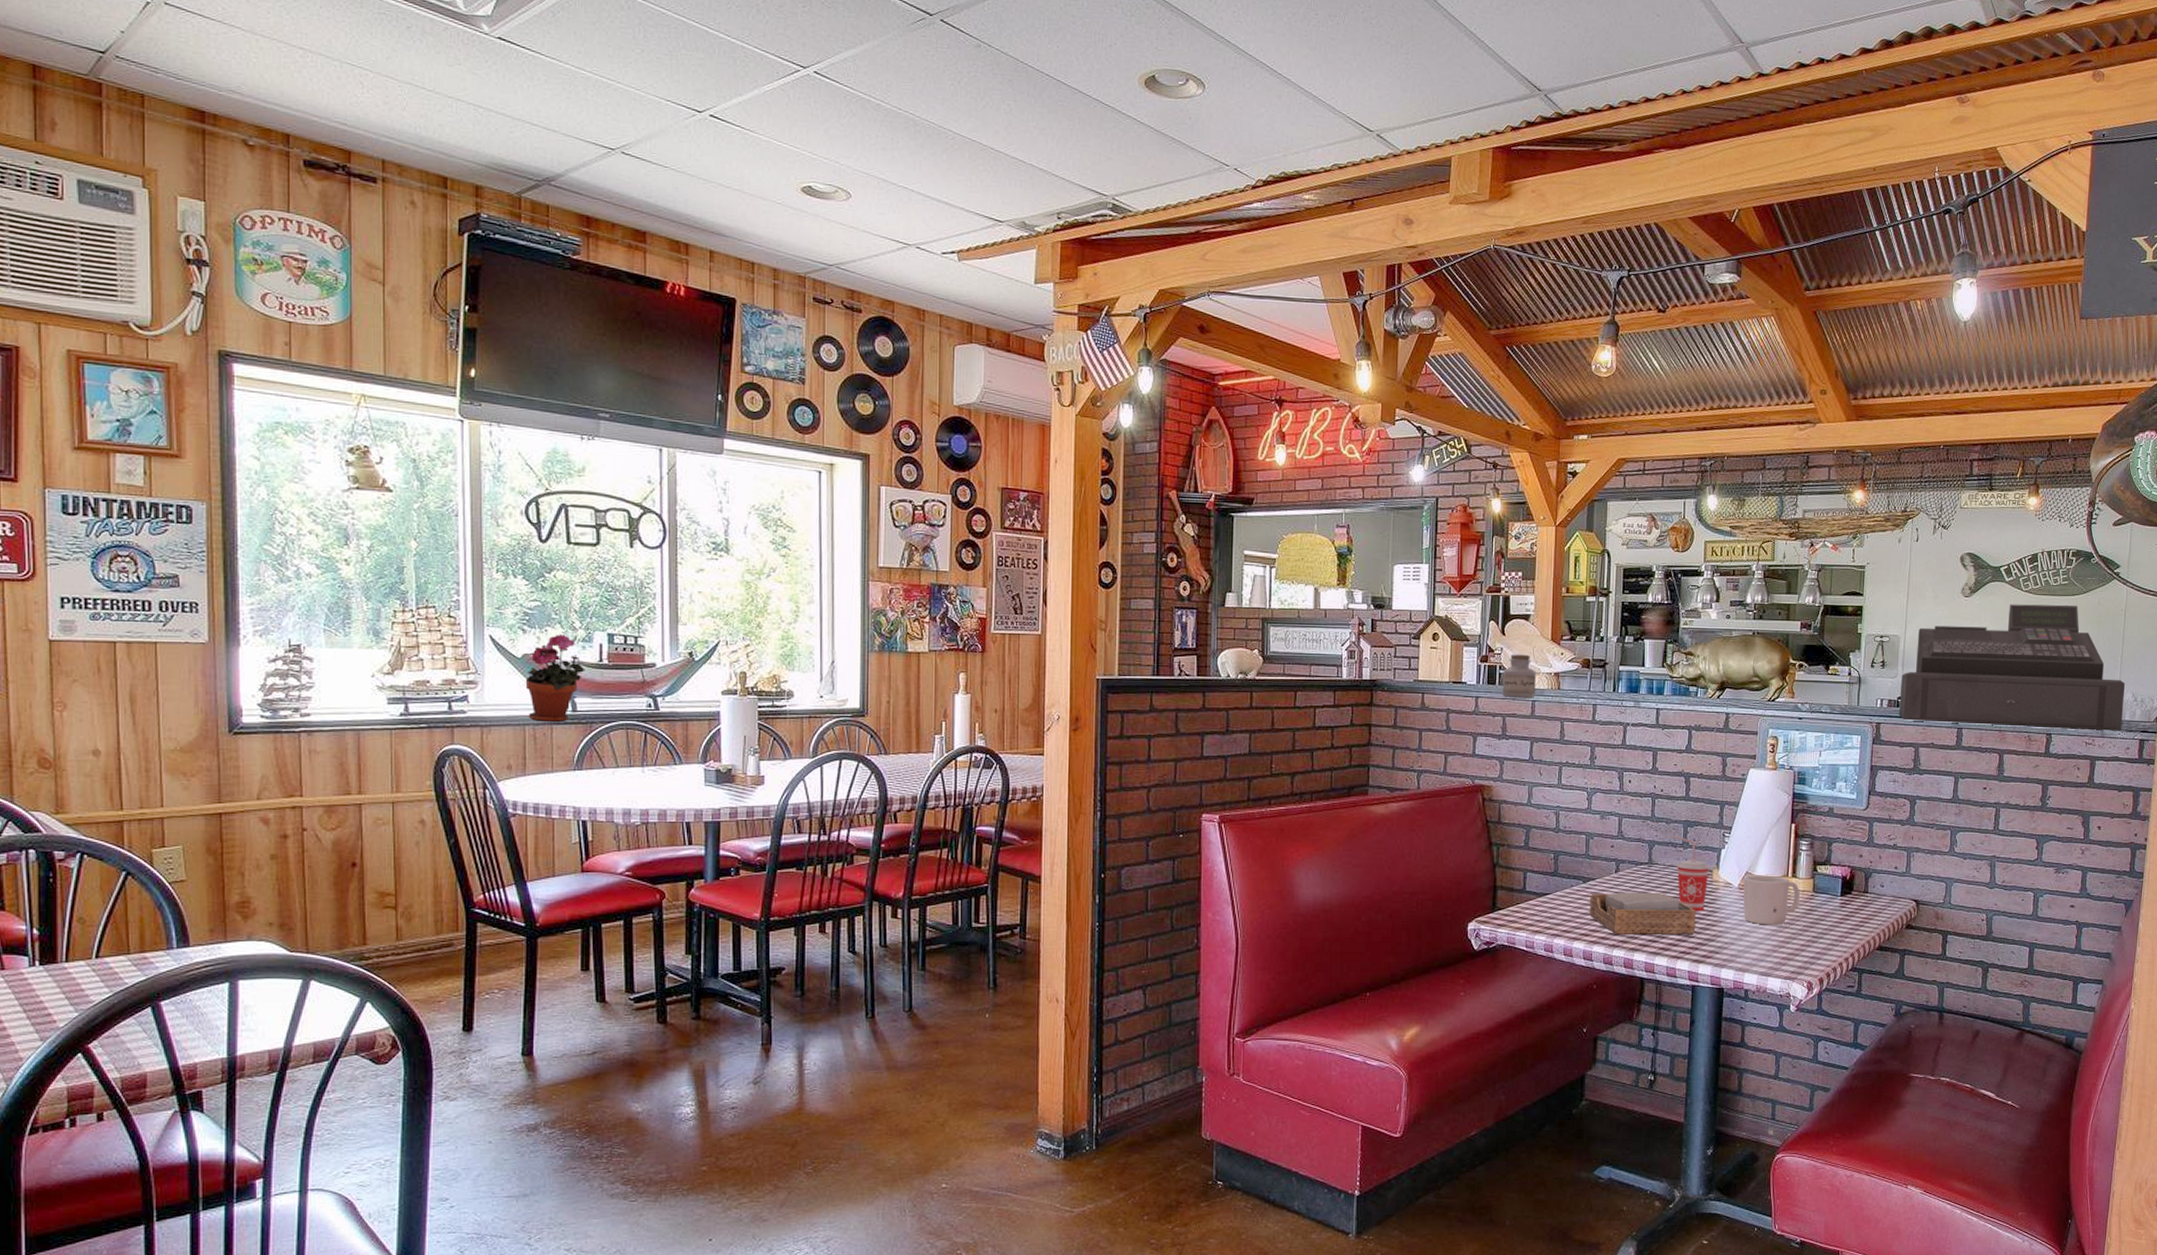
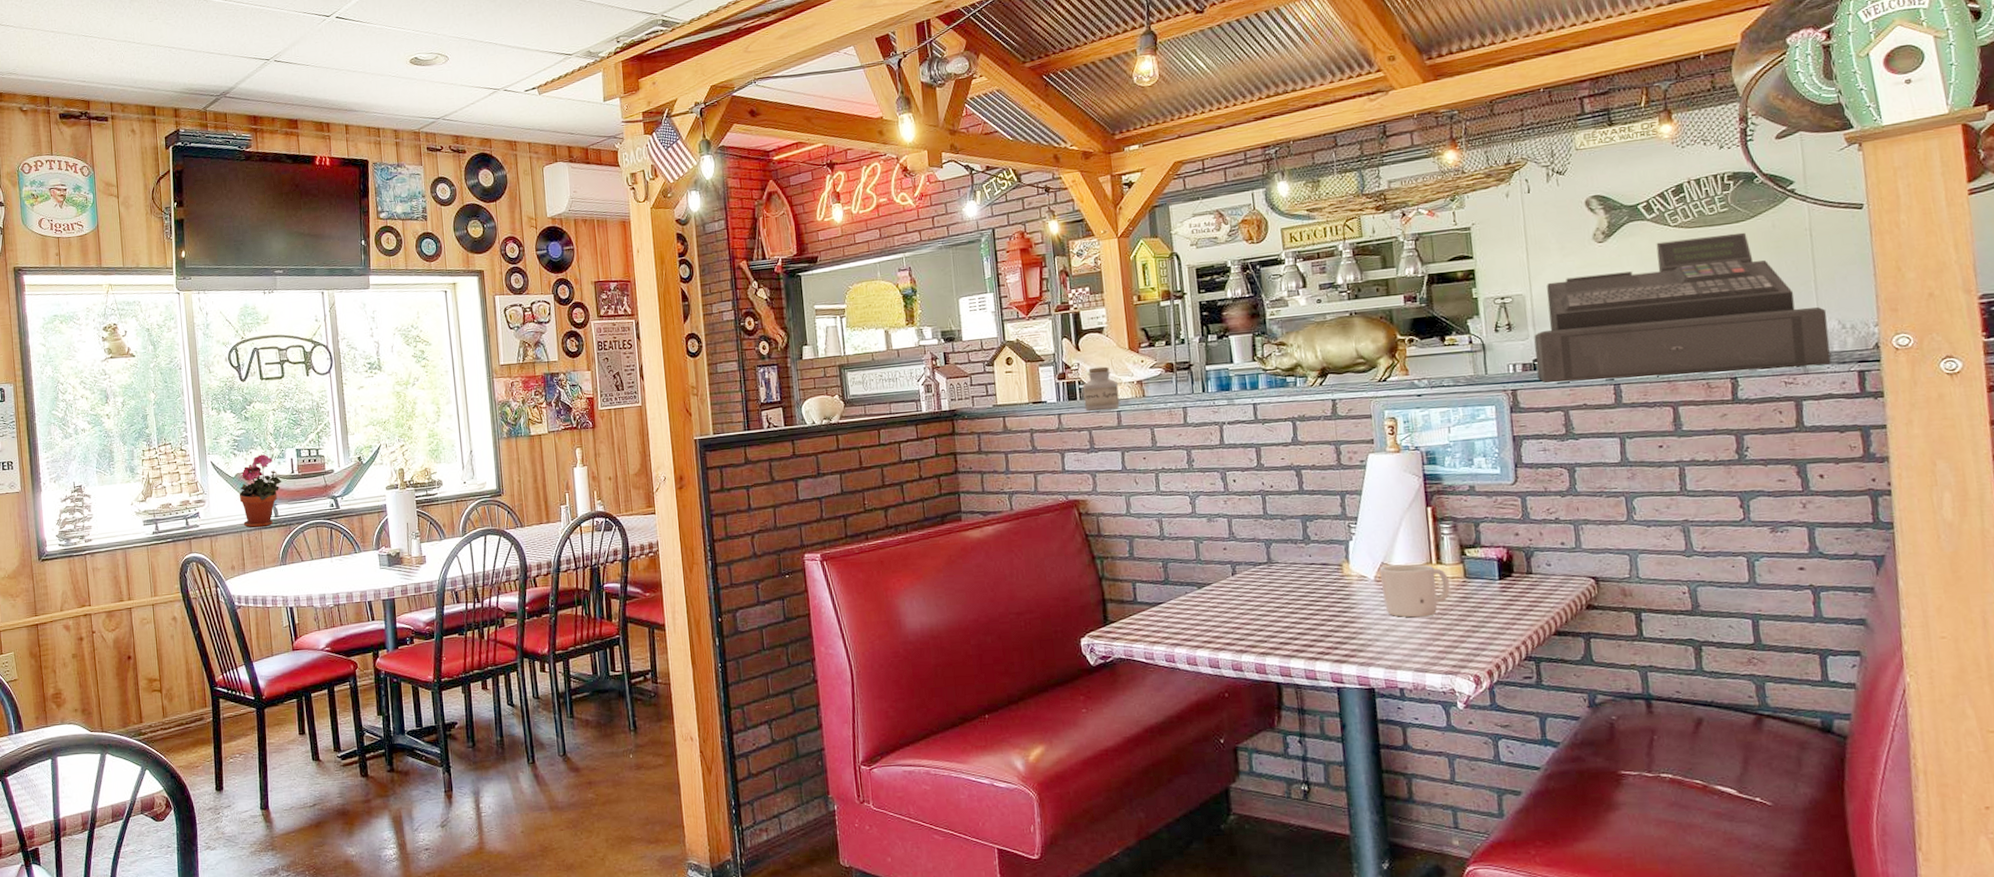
napkin holder: present [1589,892,1696,935] -> none [1207,592,1332,640]
beverage cup: present [1671,835,1711,912] -> none [1289,531,1339,609]

